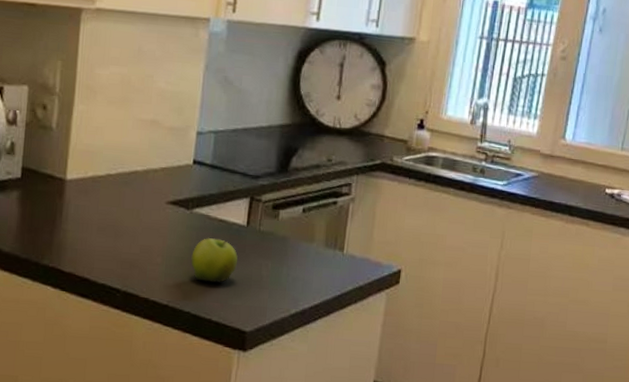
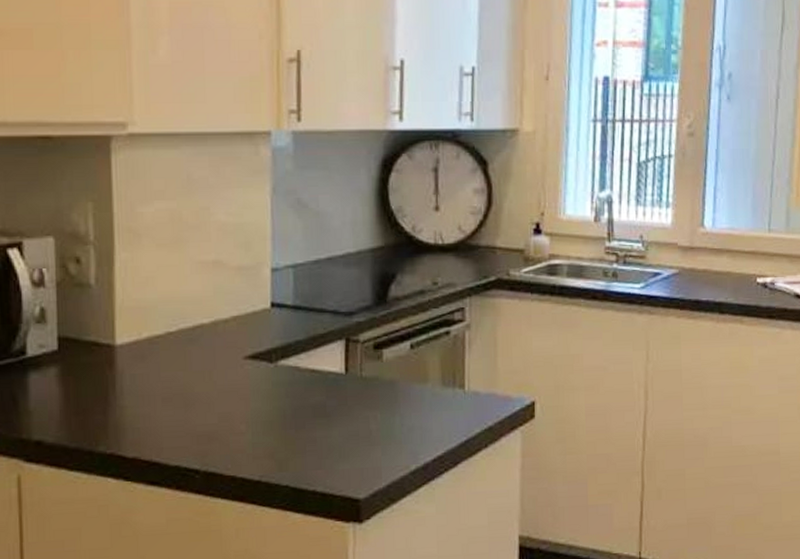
fruit: present [191,238,238,283] -> none [282,393,339,447]

